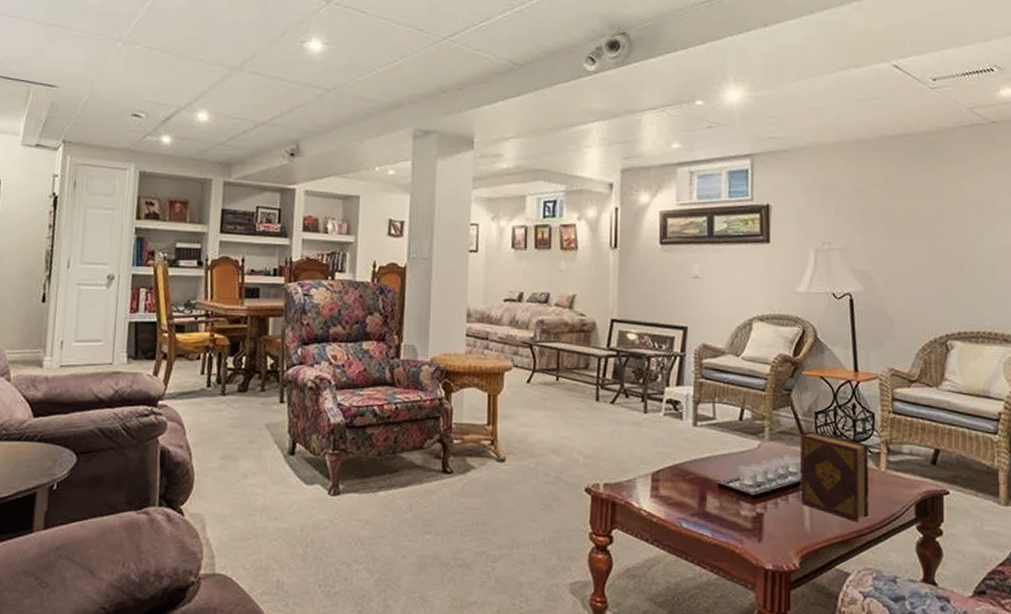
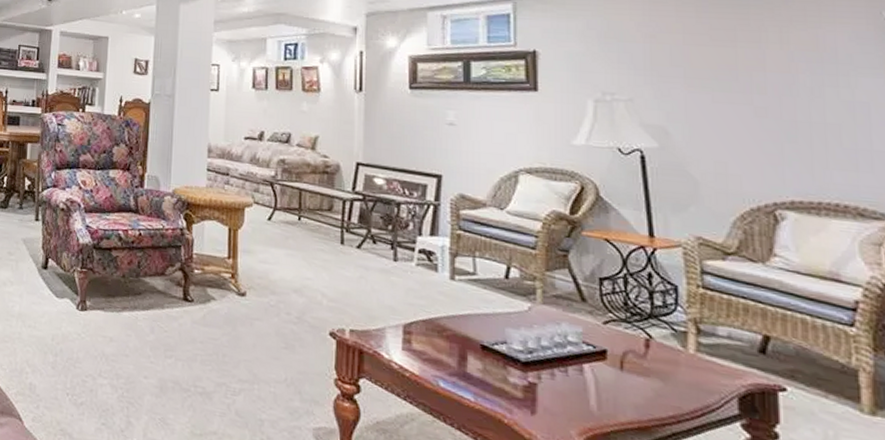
diary: present [799,431,869,523] -> none [580,298,674,409]

